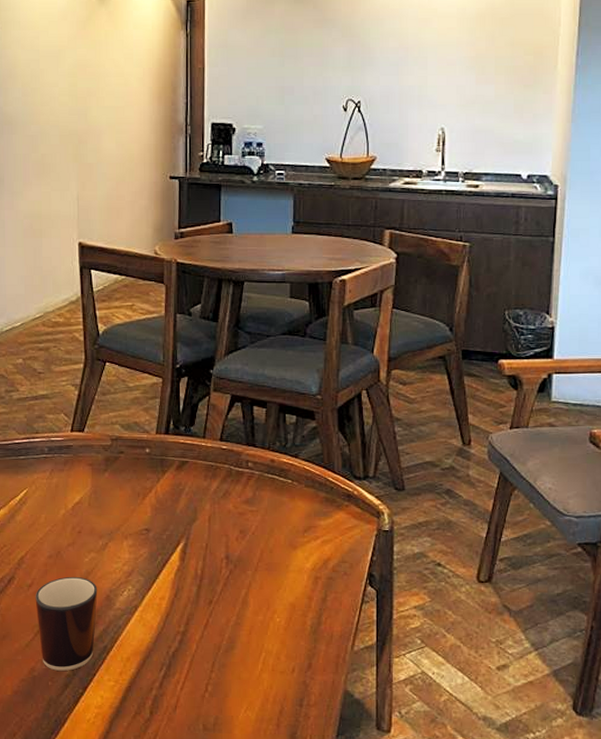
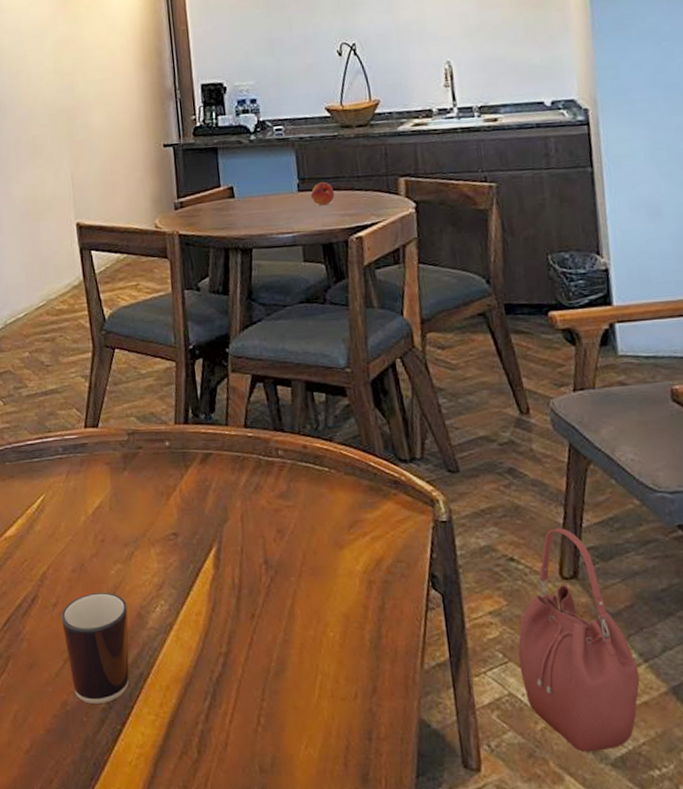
fruit: none [303,226,325,248] -> present [310,181,335,206]
handbag: none [433,540,529,719] -> present [518,527,640,752]

